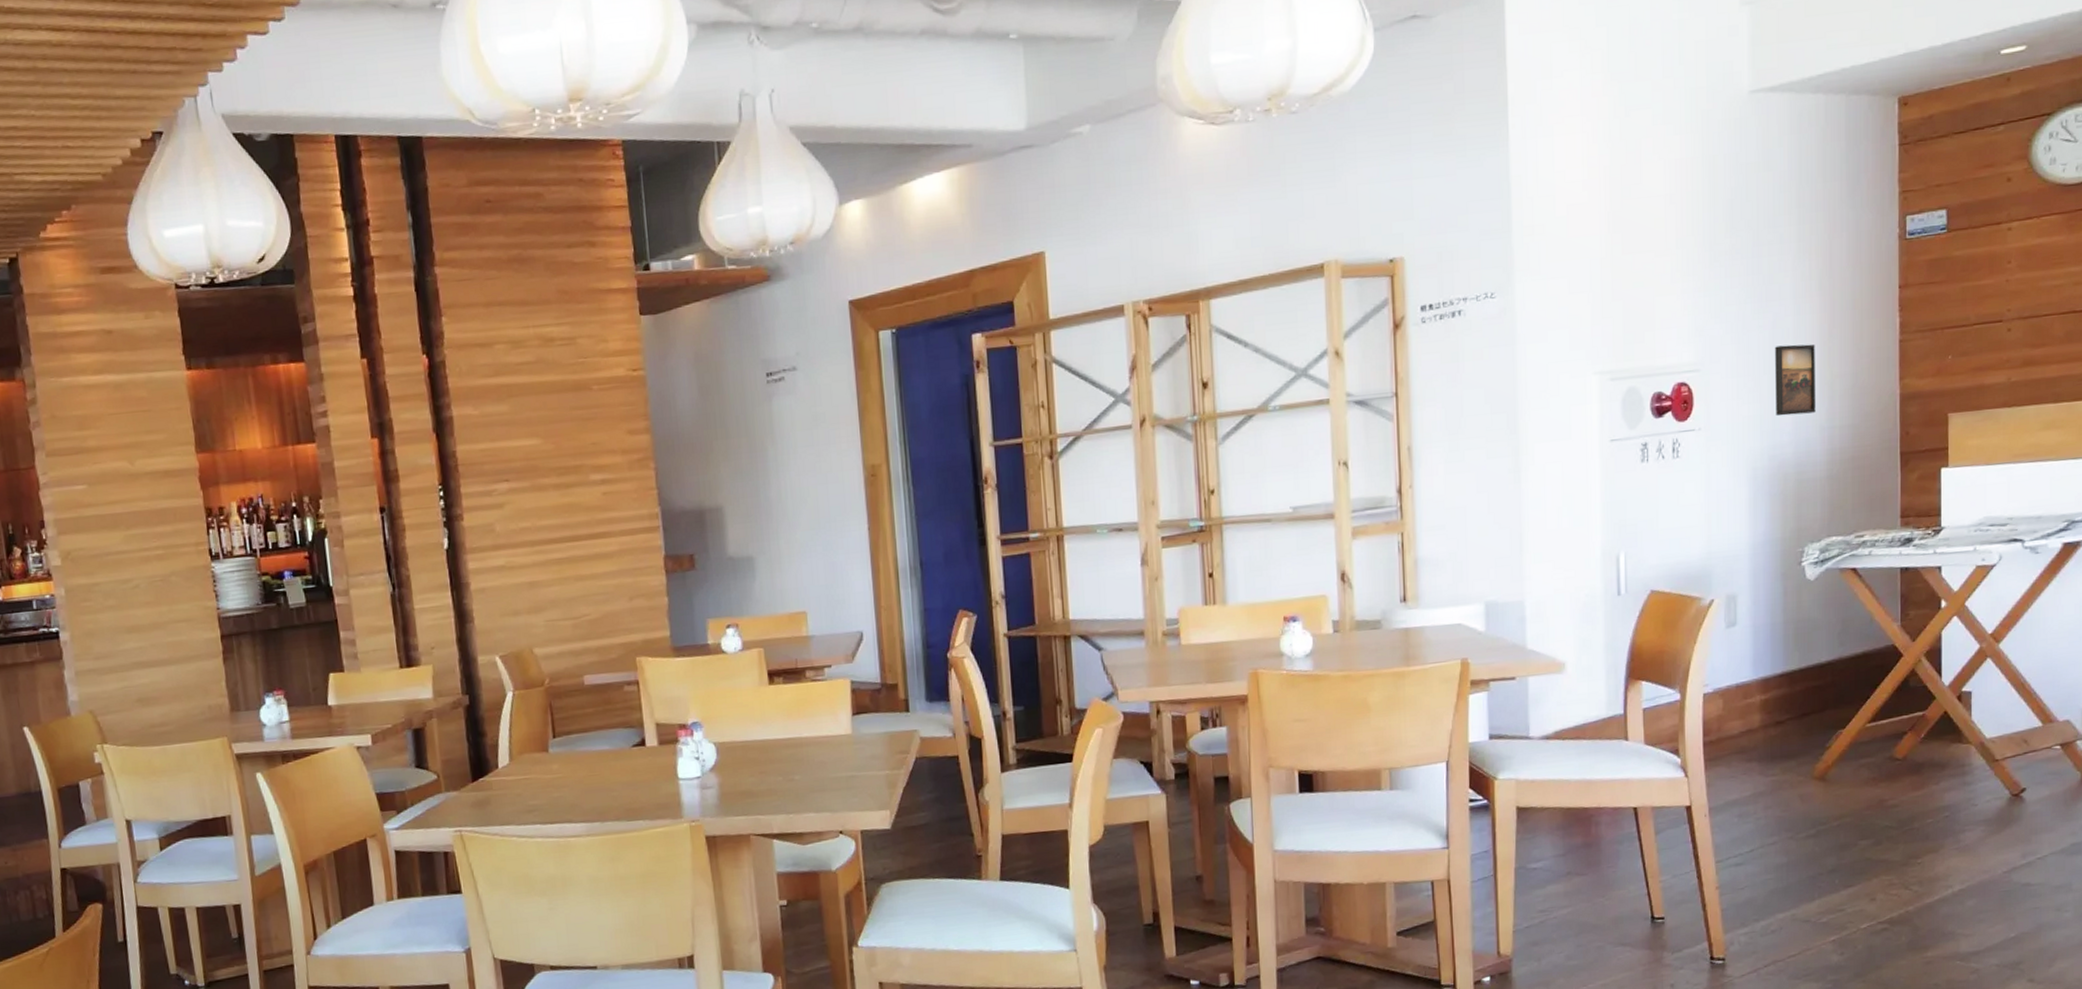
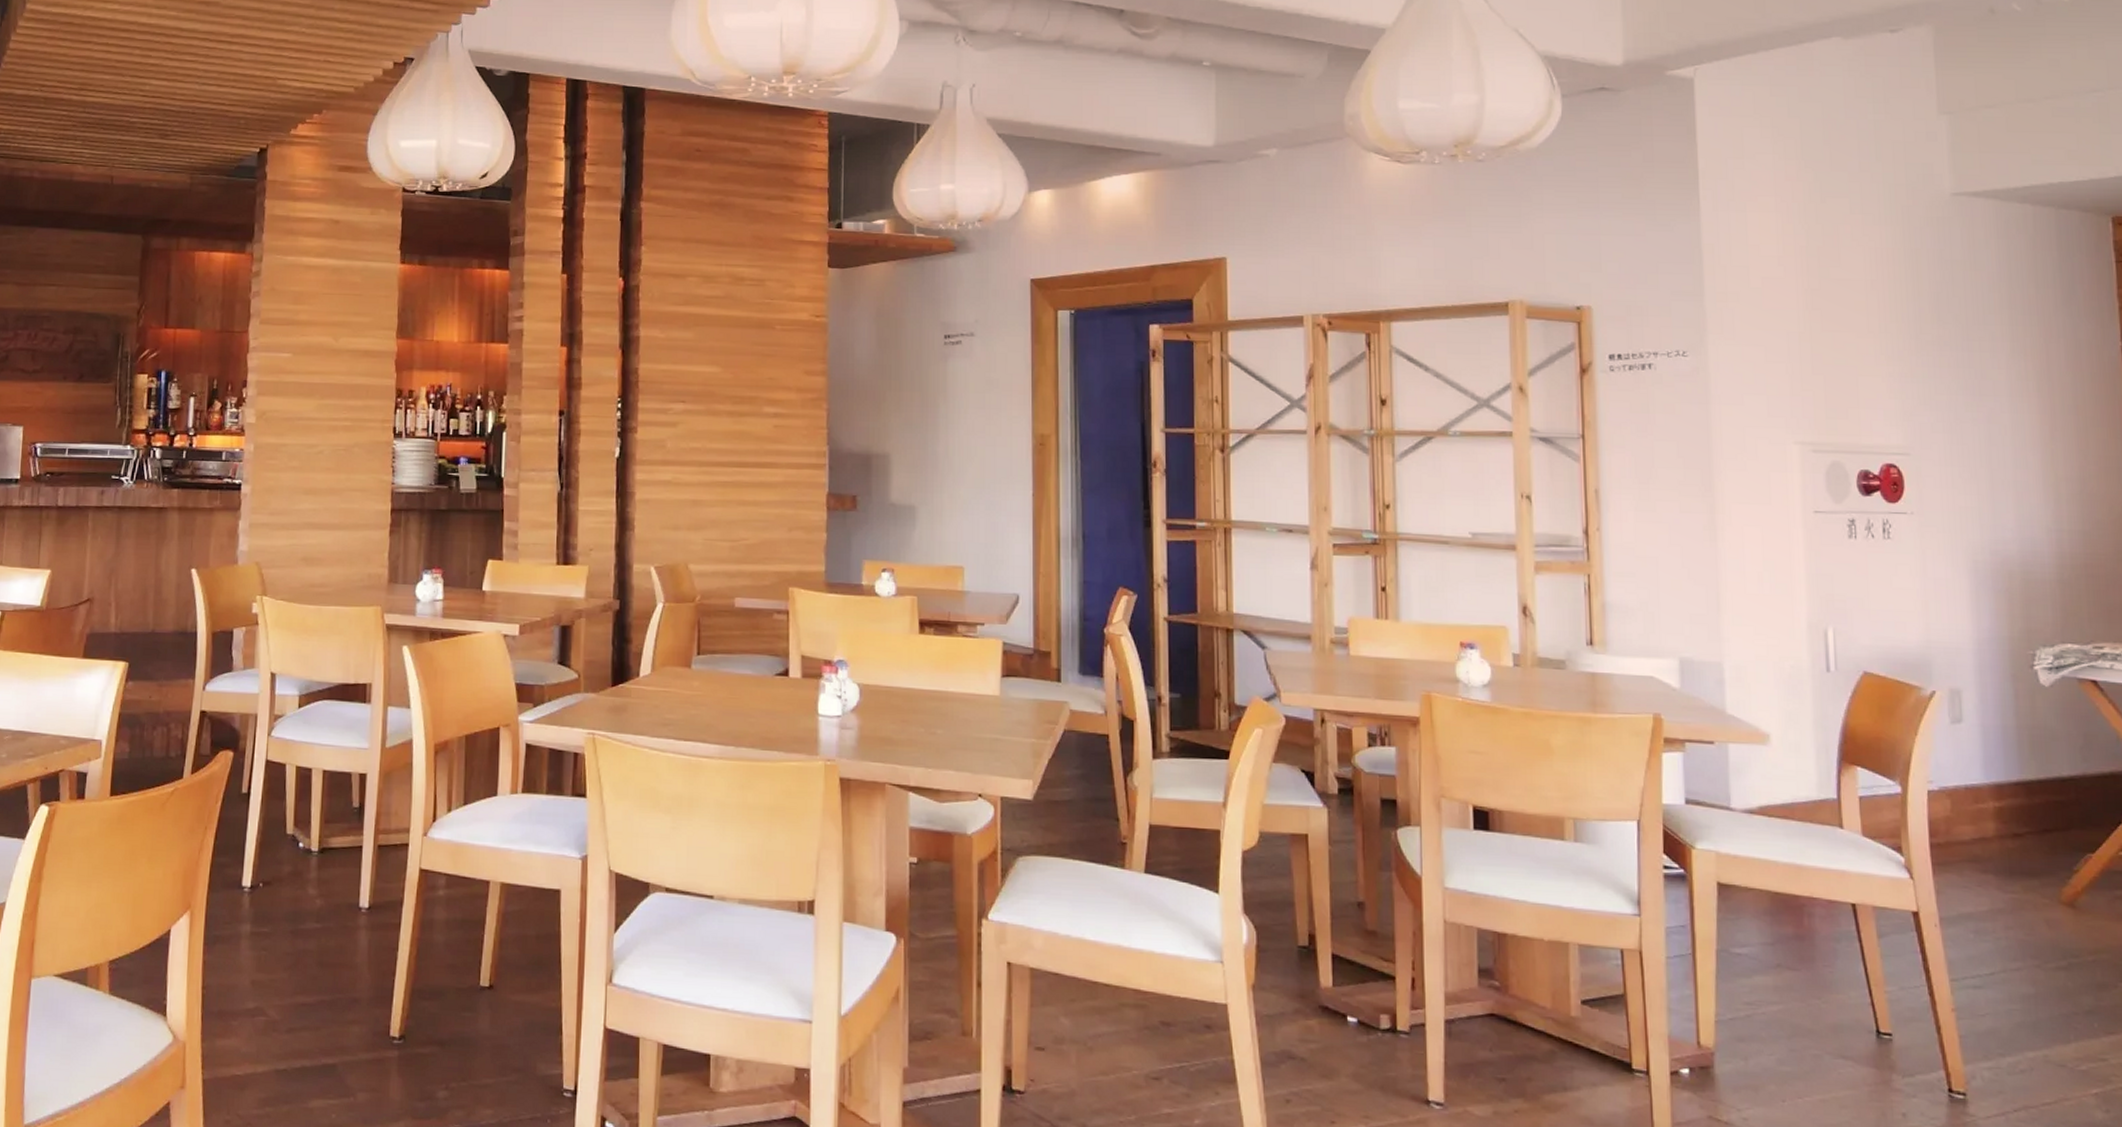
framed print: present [1775,344,1816,417] -> none [1992,441,2040,513]

